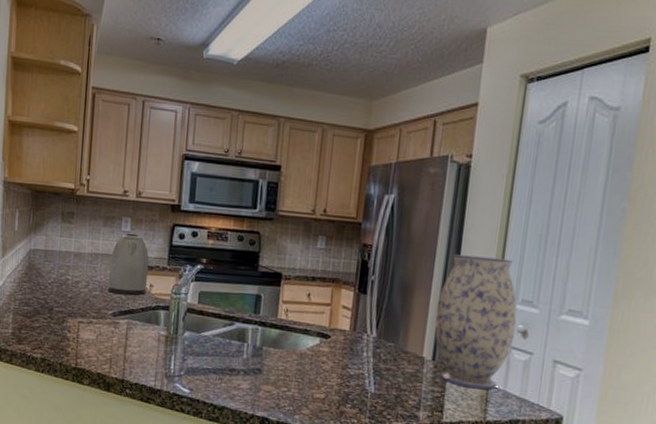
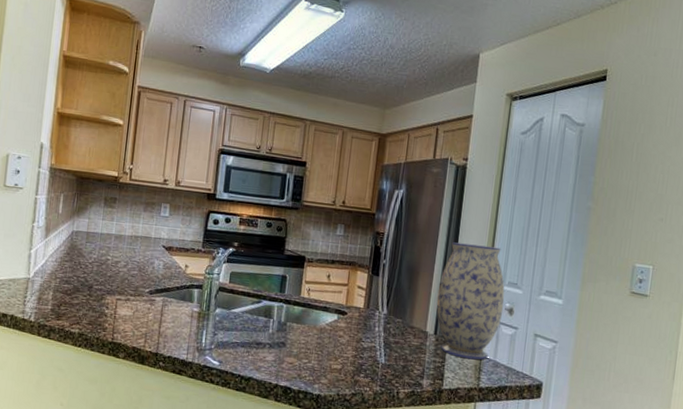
kettle: present [107,233,149,297] -> none [145,218,185,276]

